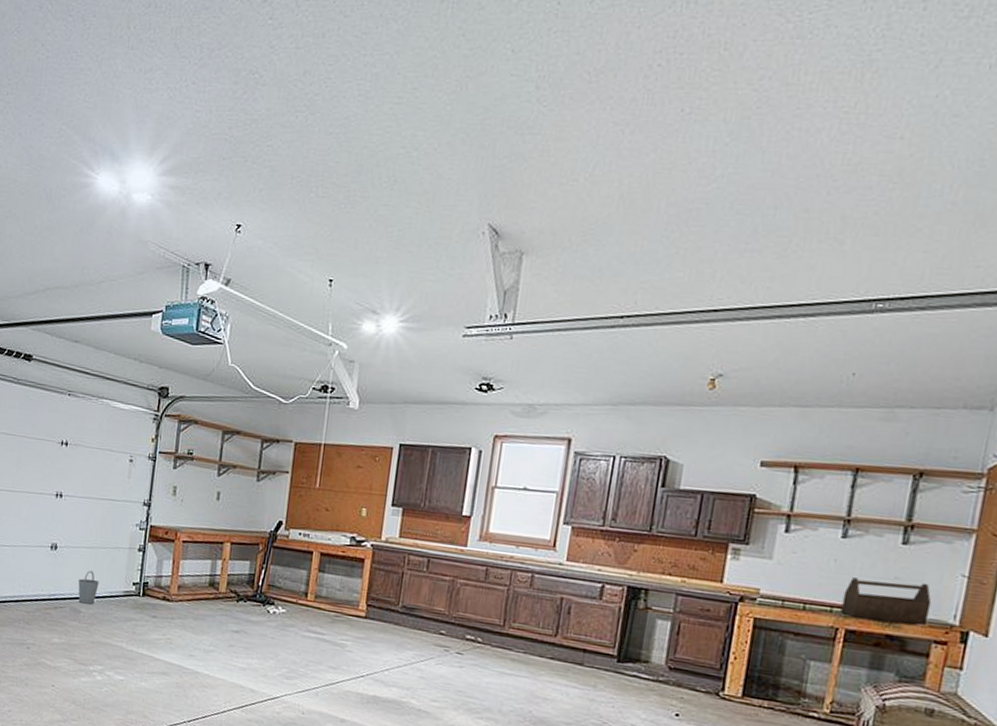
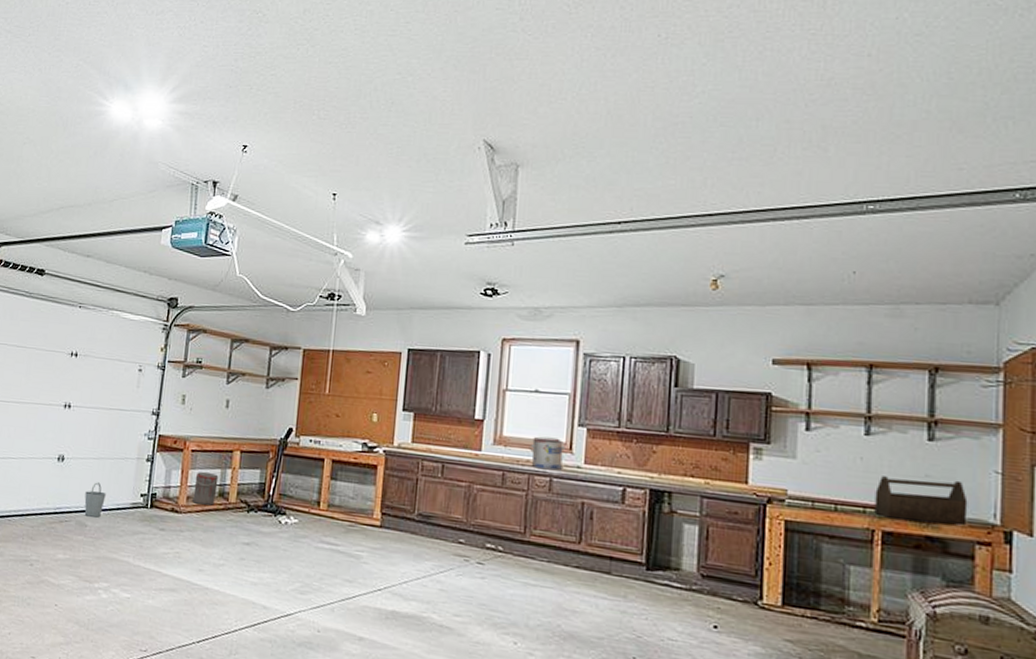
paint can: none [184,562,209,596] -> present [192,472,219,507]
paint can: none [513,533,549,567] -> present [529,436,565,471]

